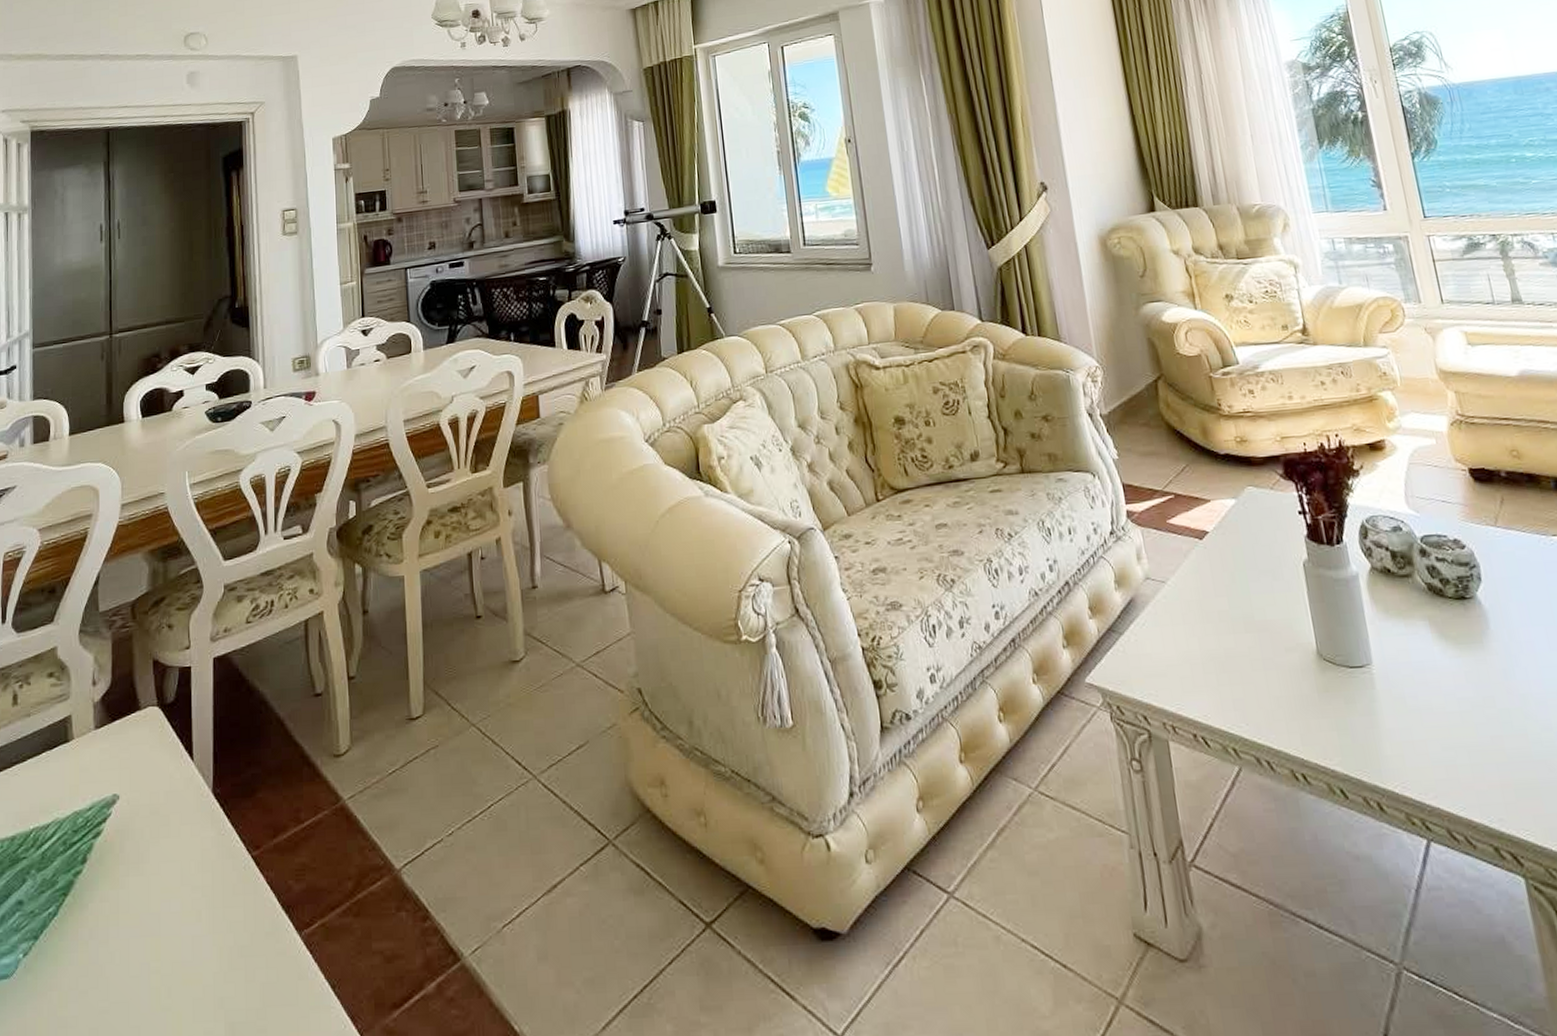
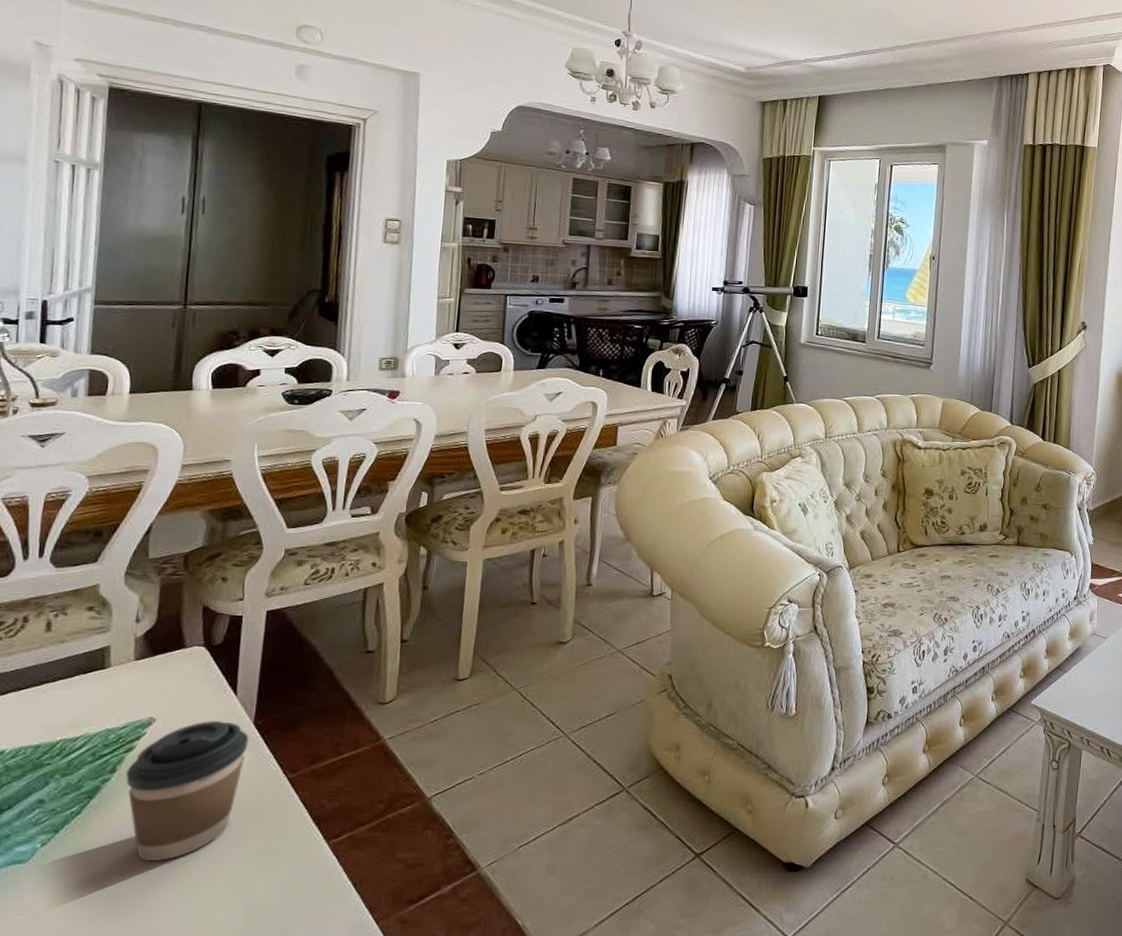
coffee cup: none [96,791,210,970] -> present [126,720,249,862]

